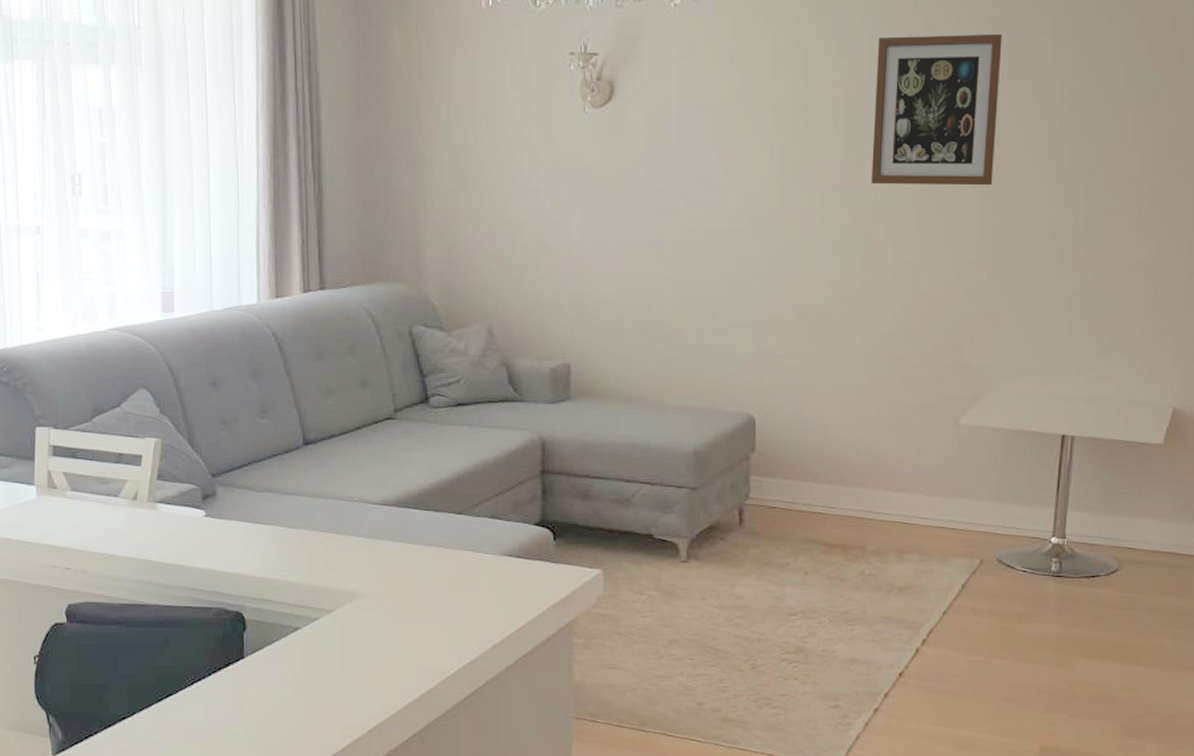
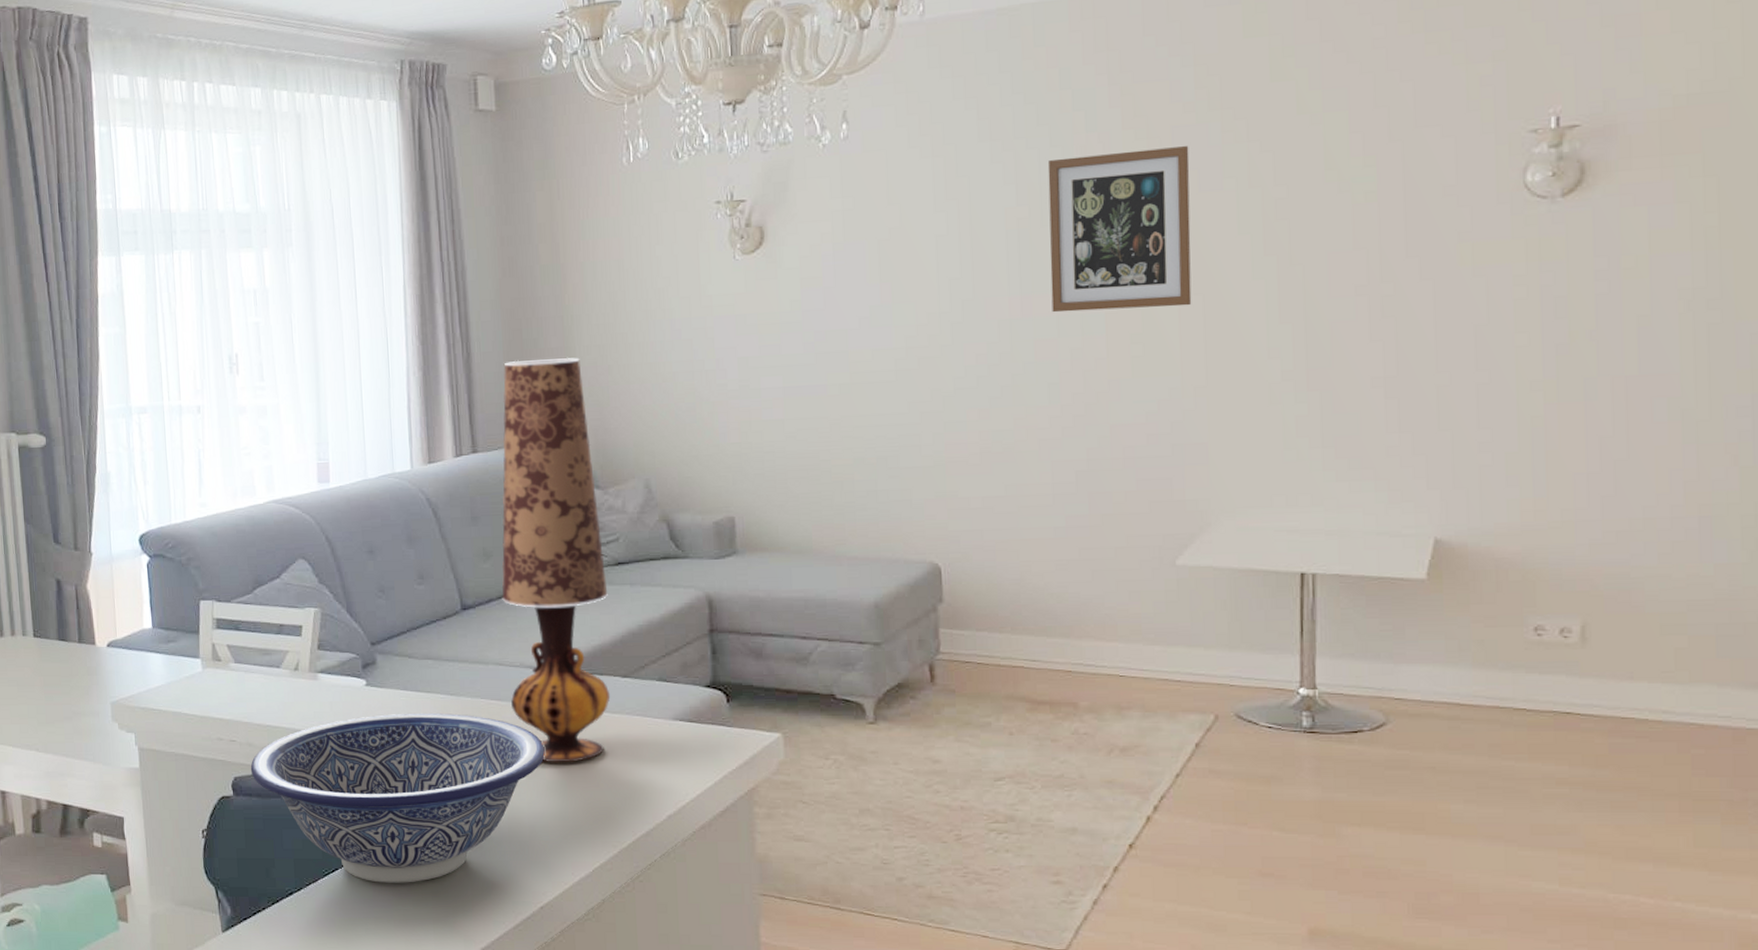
decorative bowl: none [85,544,379,708] -> present [250,713,545,883]
table lamp: none [344,198,447,595] -> present [501,358,611,763]

